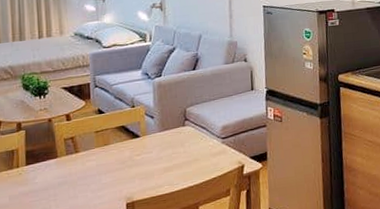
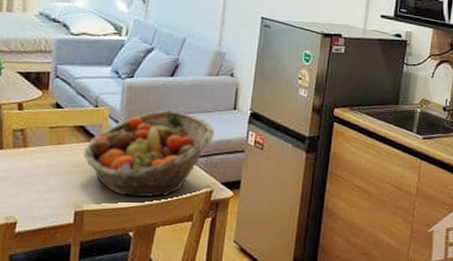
fruit basket: none [127,99,238,182] -> present [84,110,215,197]

